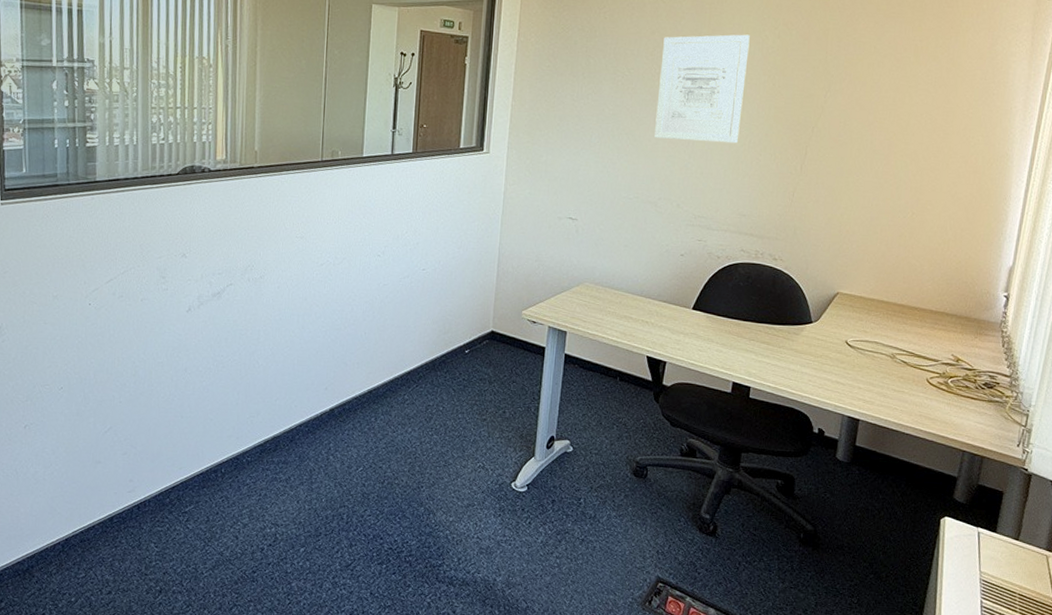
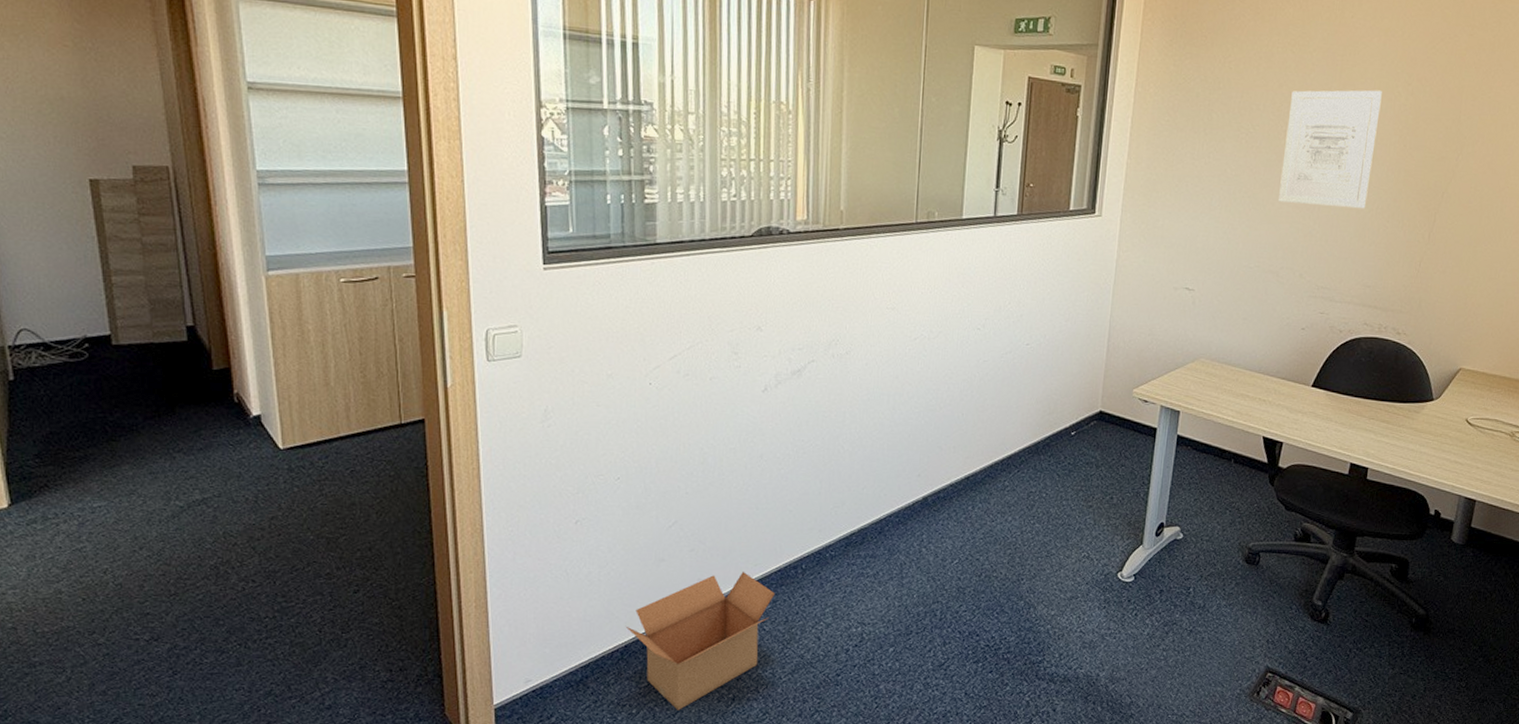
cardboard box: none [66,474,198,600] -> present [625,572,776,710]

